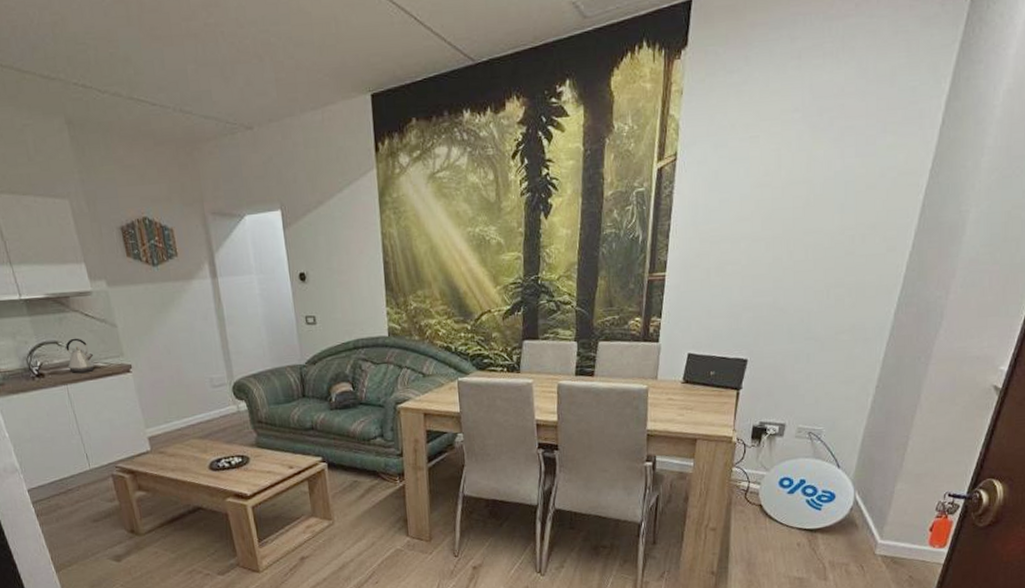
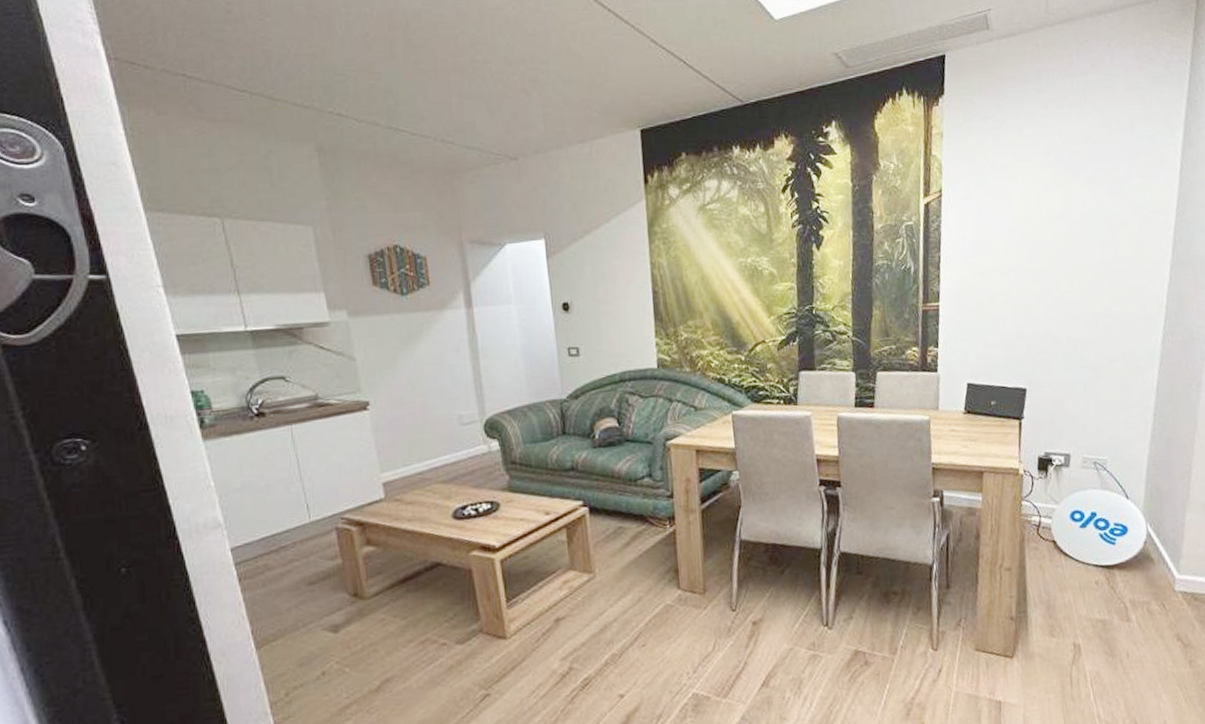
kettle: present [65,338,95,374] -> none [294,372,326,413]

